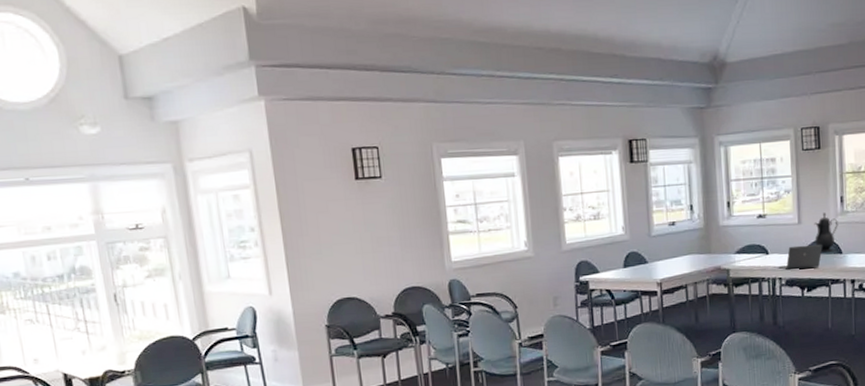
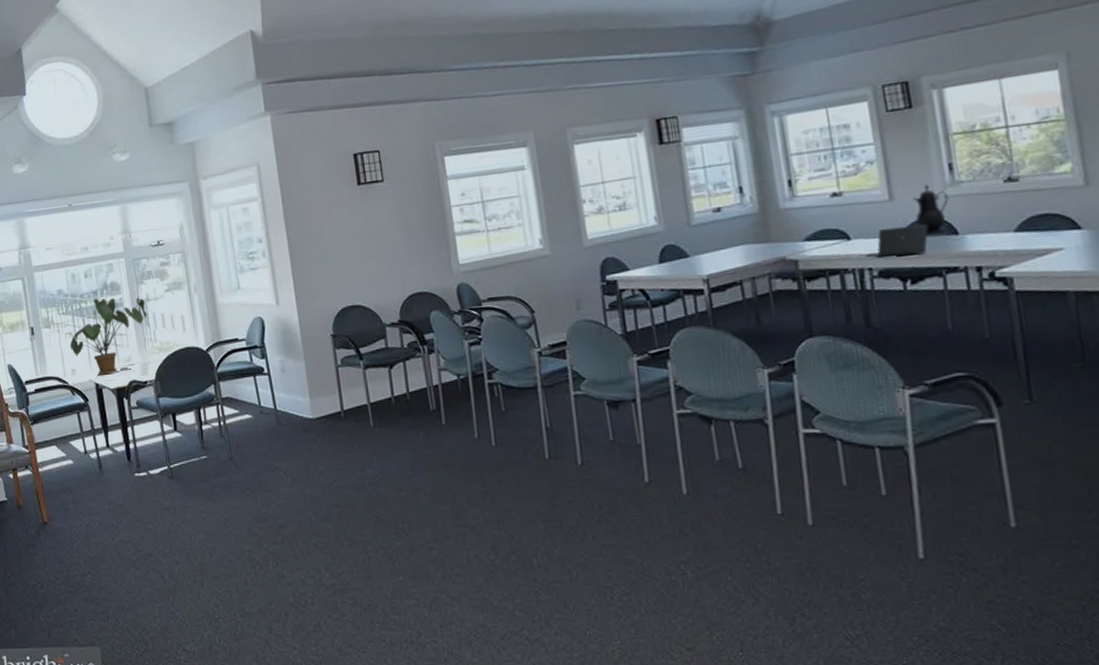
house plant: none [30,282,124,365] -> present [69,297,147,375]

